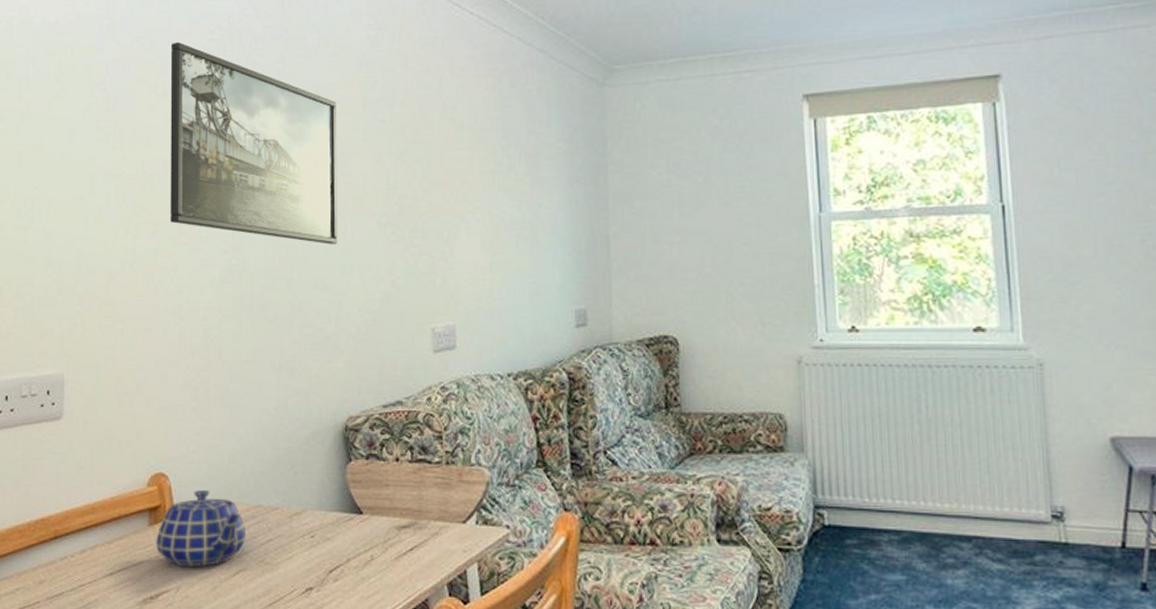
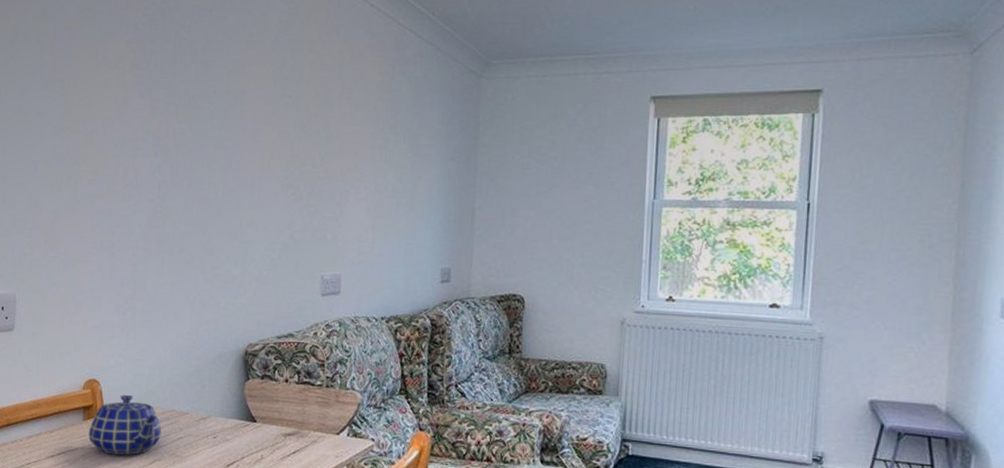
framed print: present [170,42,338,245] -> none [107,15,251,200]

